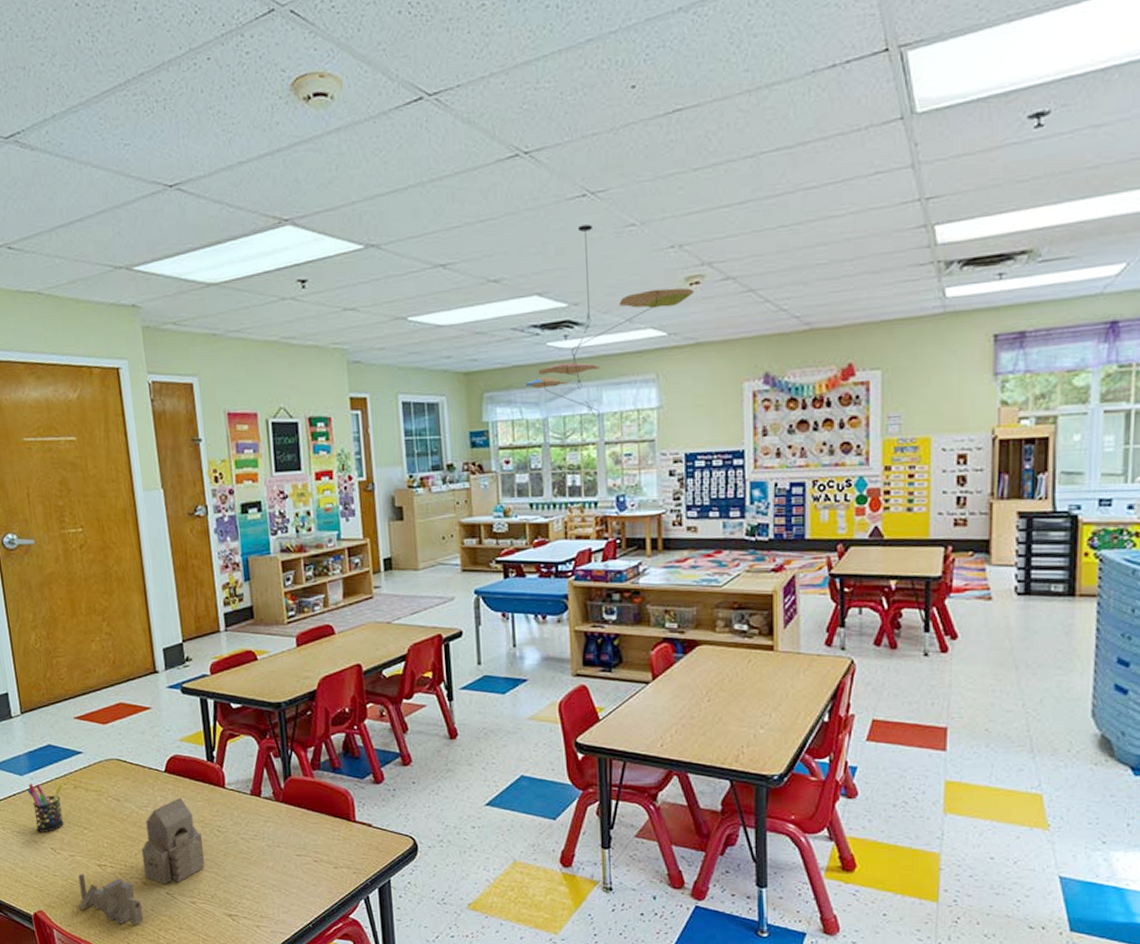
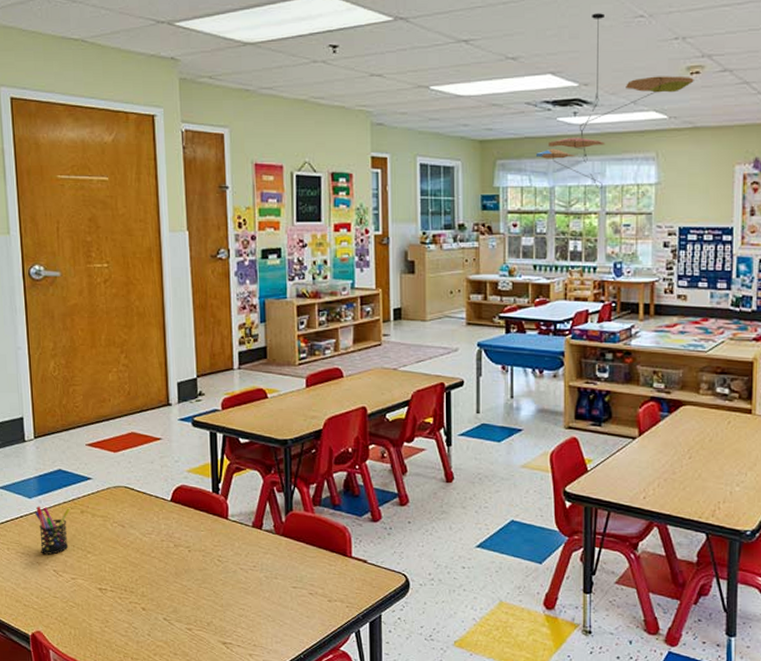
toy blocks: present [78,797,205,926] -> none [76,526,204,650]

